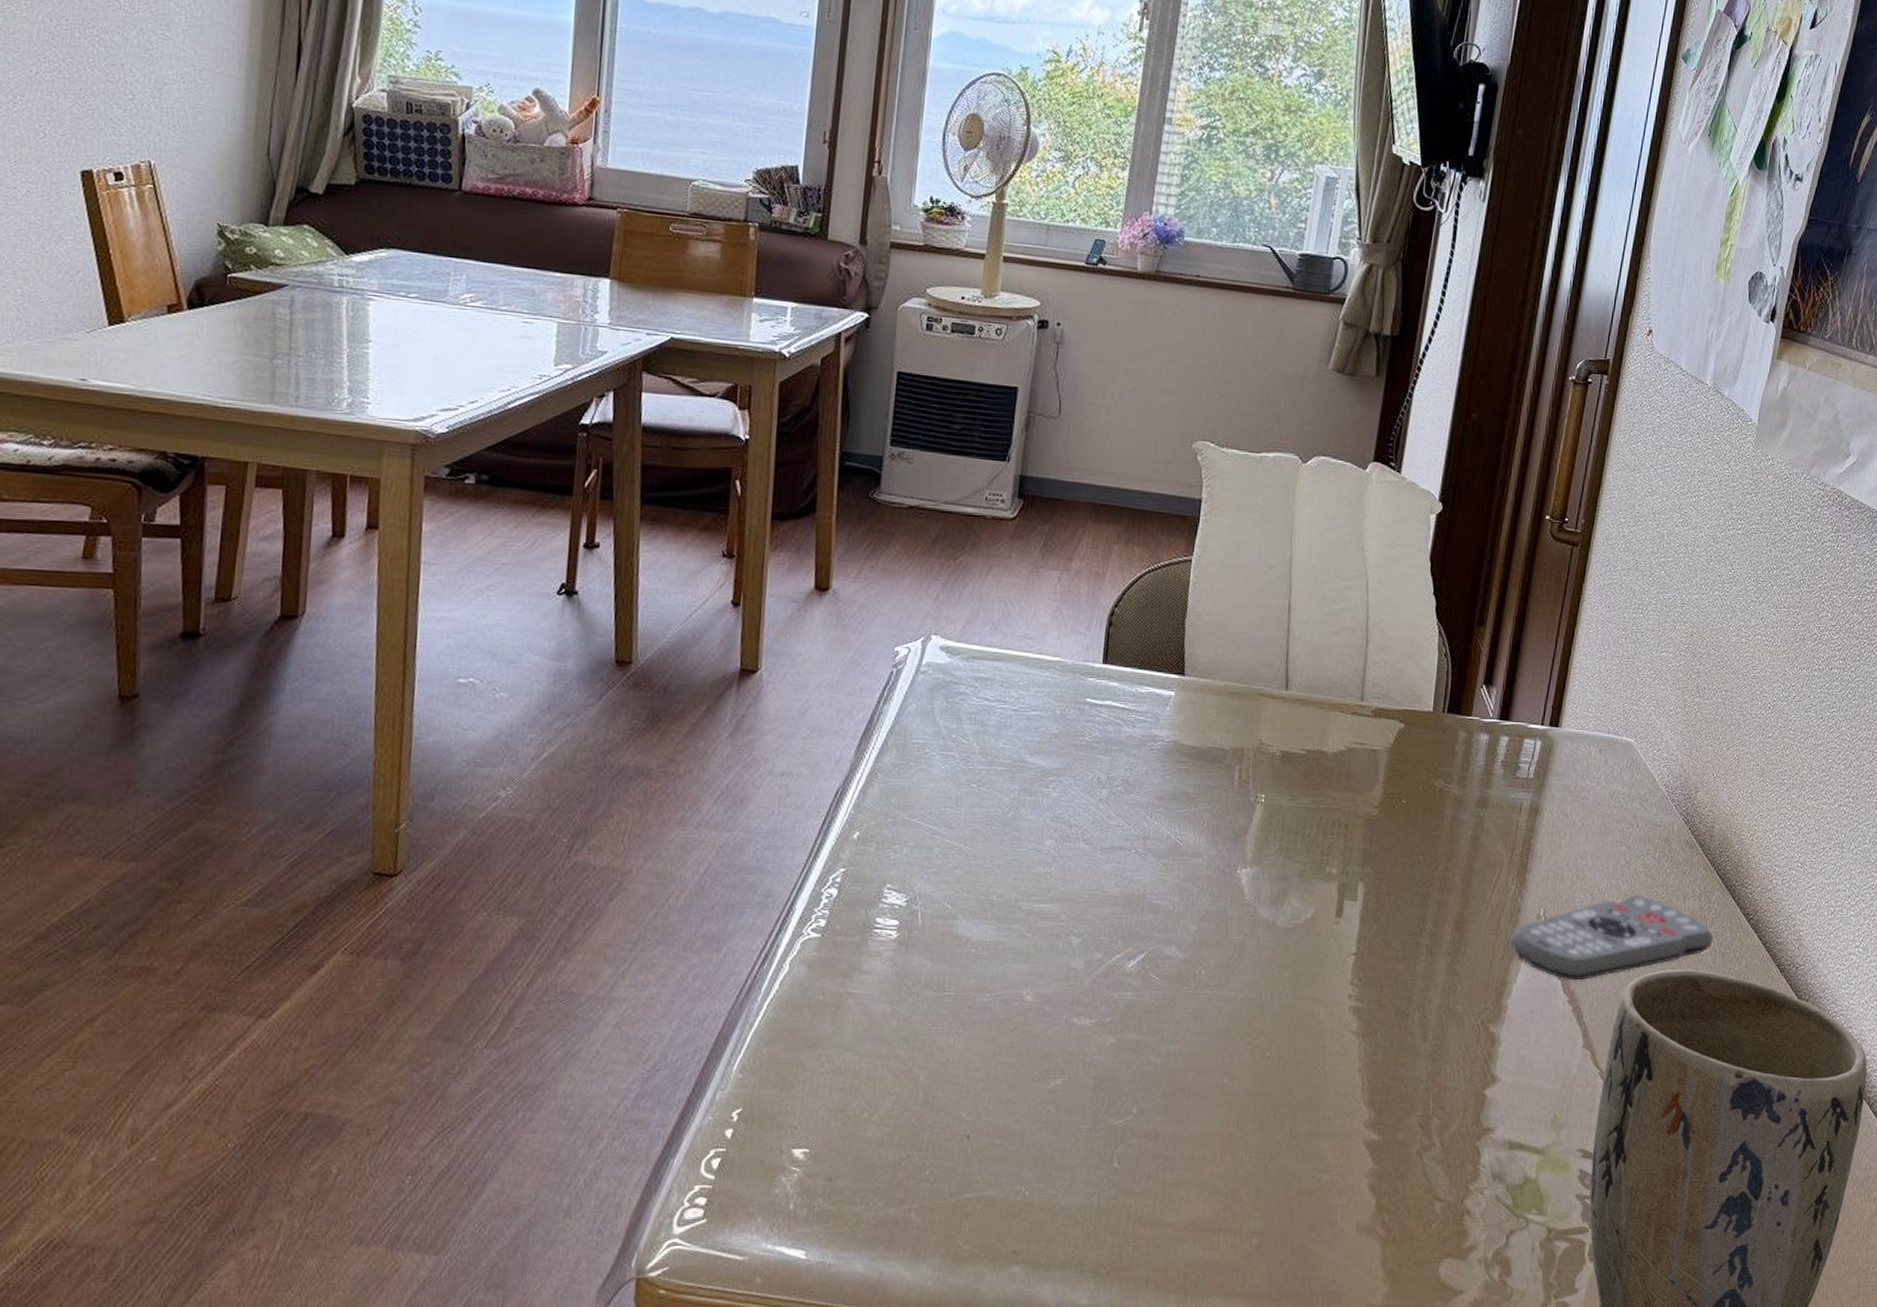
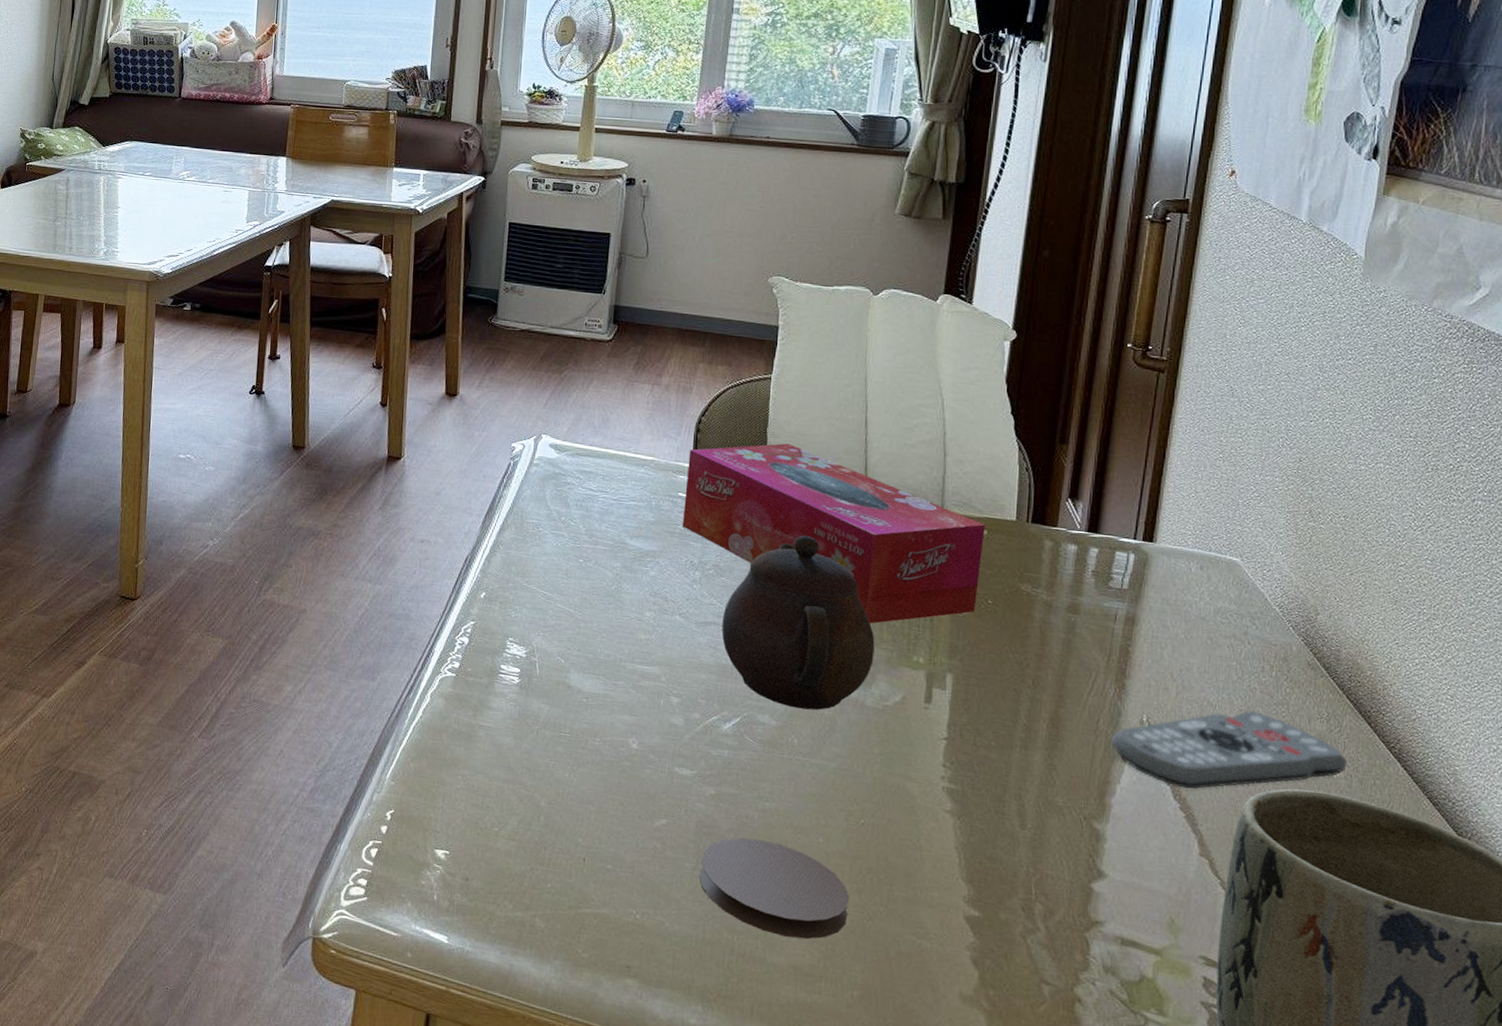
tissue box: none [1089,635,1403,835] -> present [682,443,985,624]
coaster: none [1095,1087,1253,1191] -> present [699,837,850,940]
teapot: none [1128,740,1289,937] -> present [721,535,875,711]

